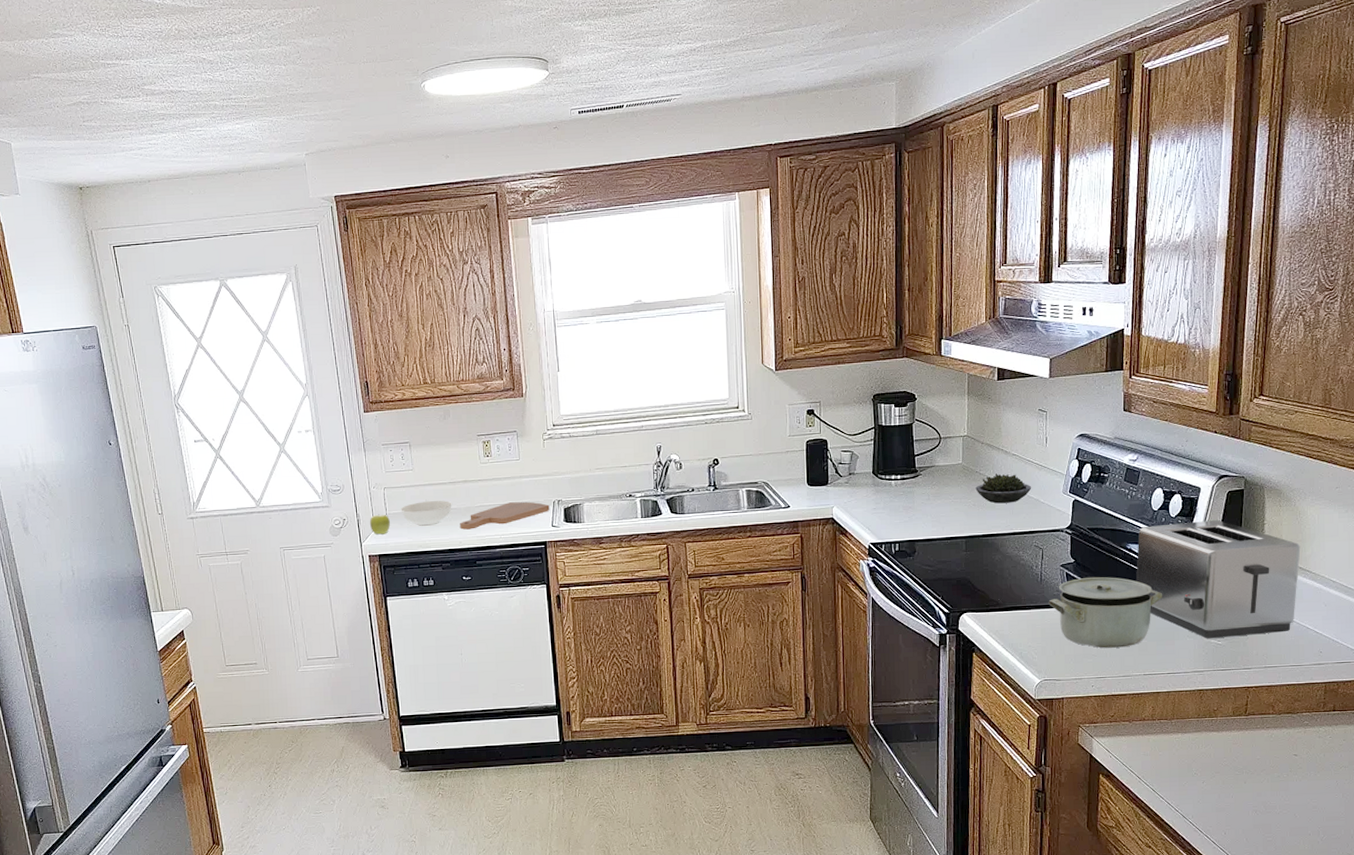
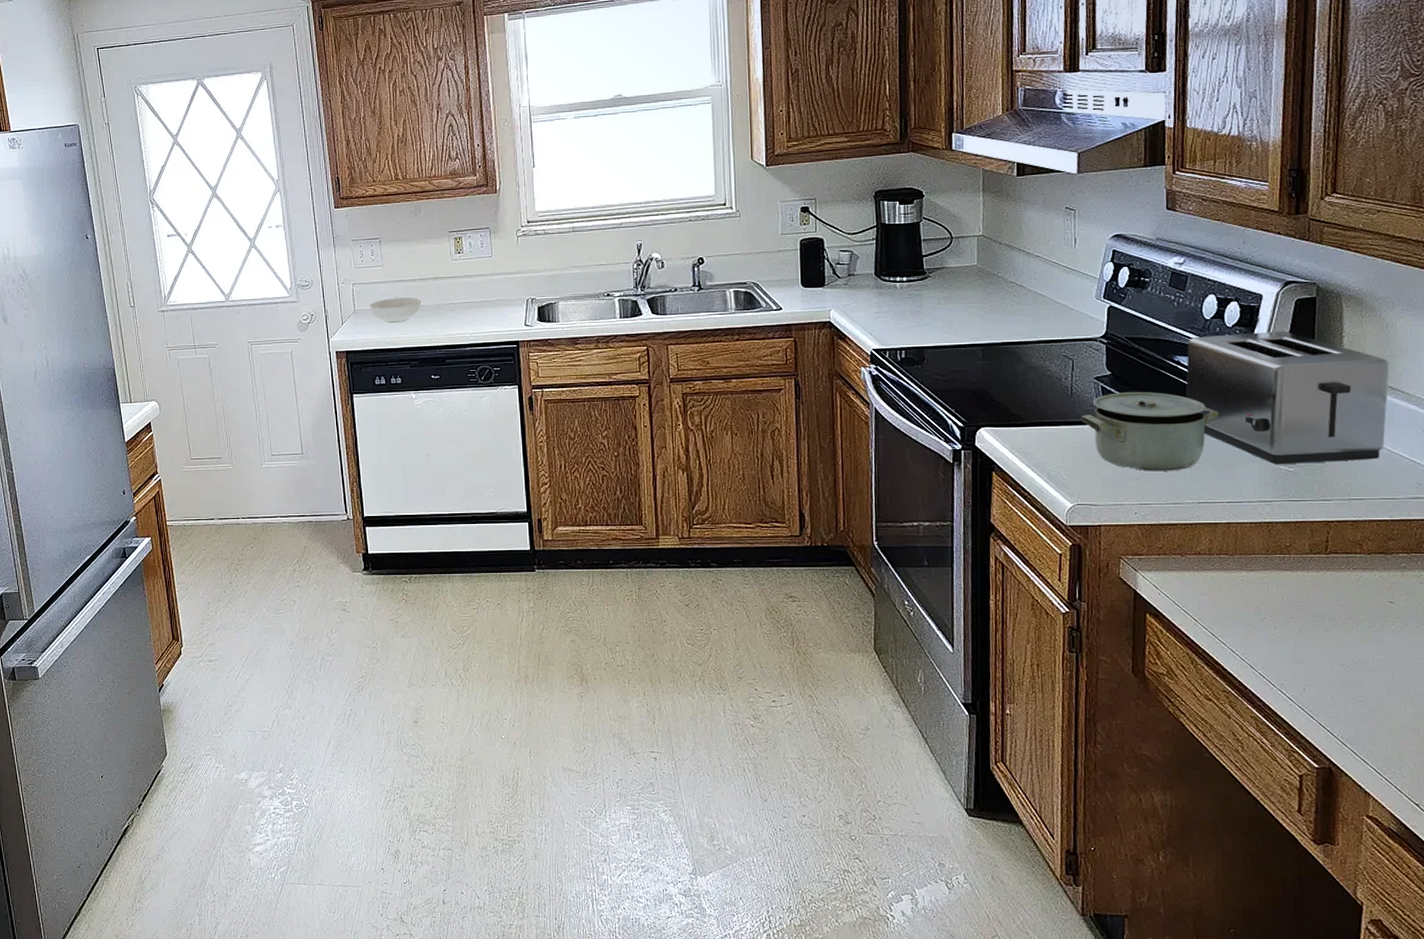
fruit: present [369,514,391,535] -> none [337,310,359,331]
cutting board: present [460,501,550,530] -> none [429,300,523,327]
succulent plant: present [975,474,1032,504] -> none [993,276,1059,309]

